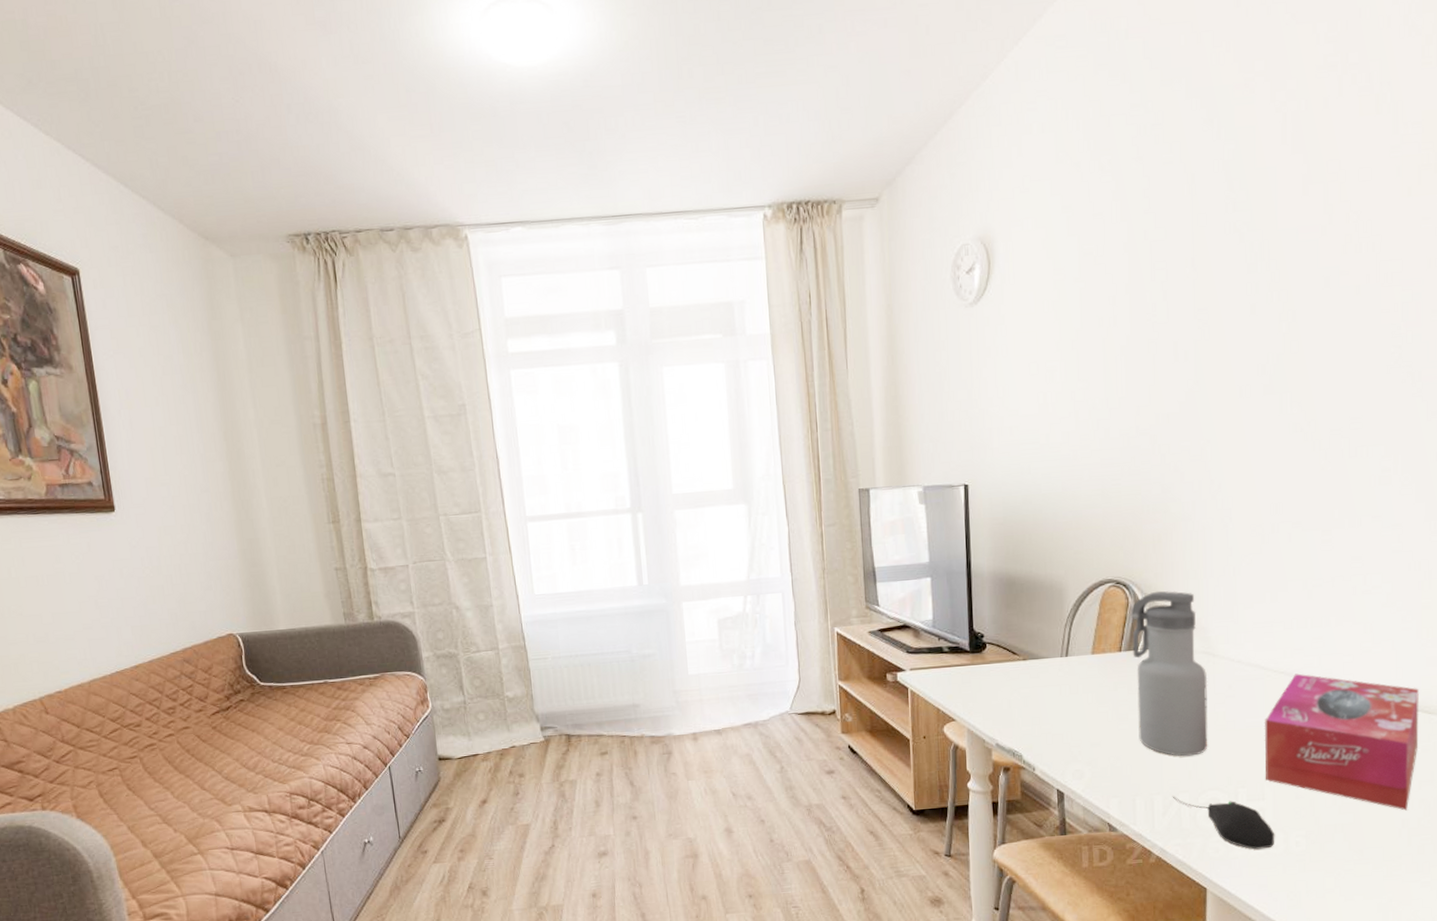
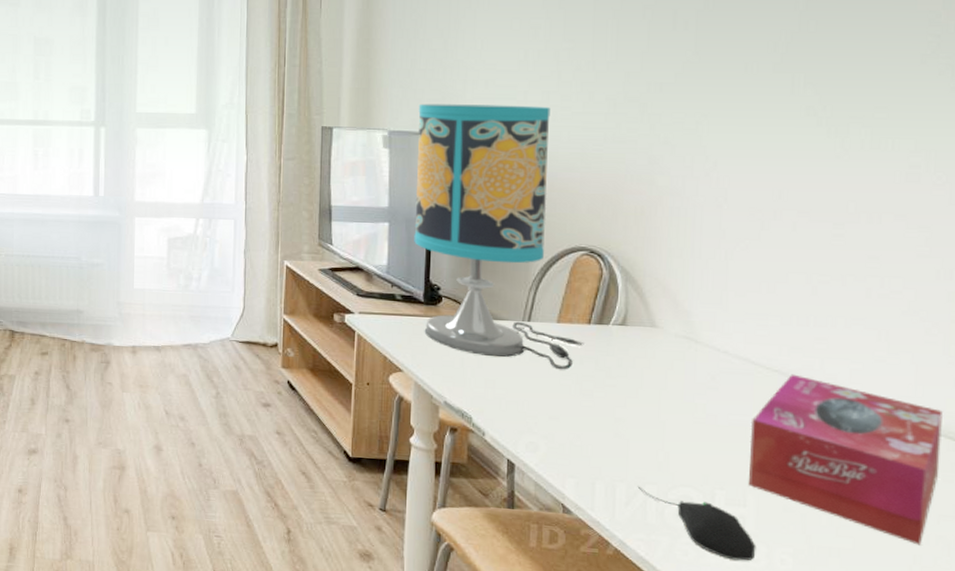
table lamp: none [949,447,1117,698] -> present [414,104,584,369]
water bottle: present [1130,590,1208,757] -> none [603,265,688,447]

